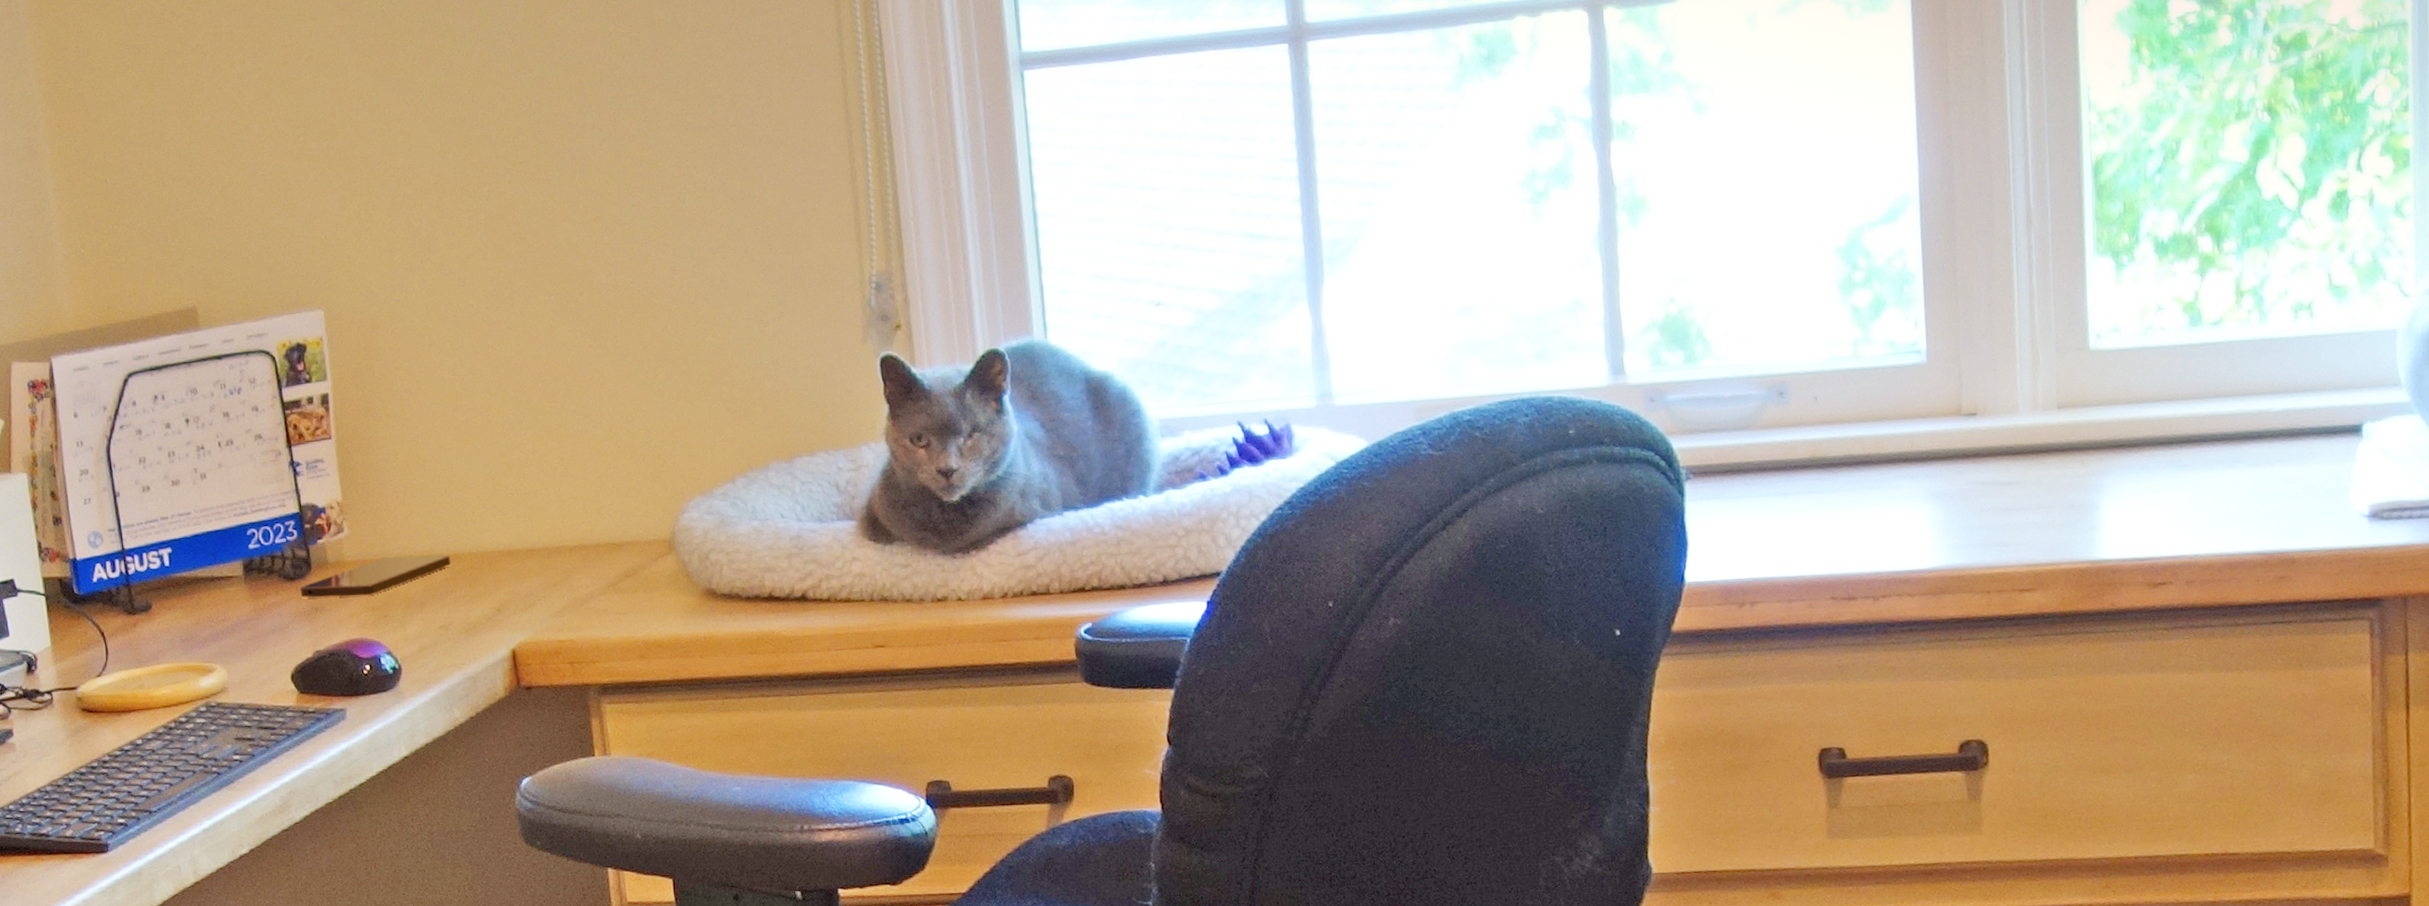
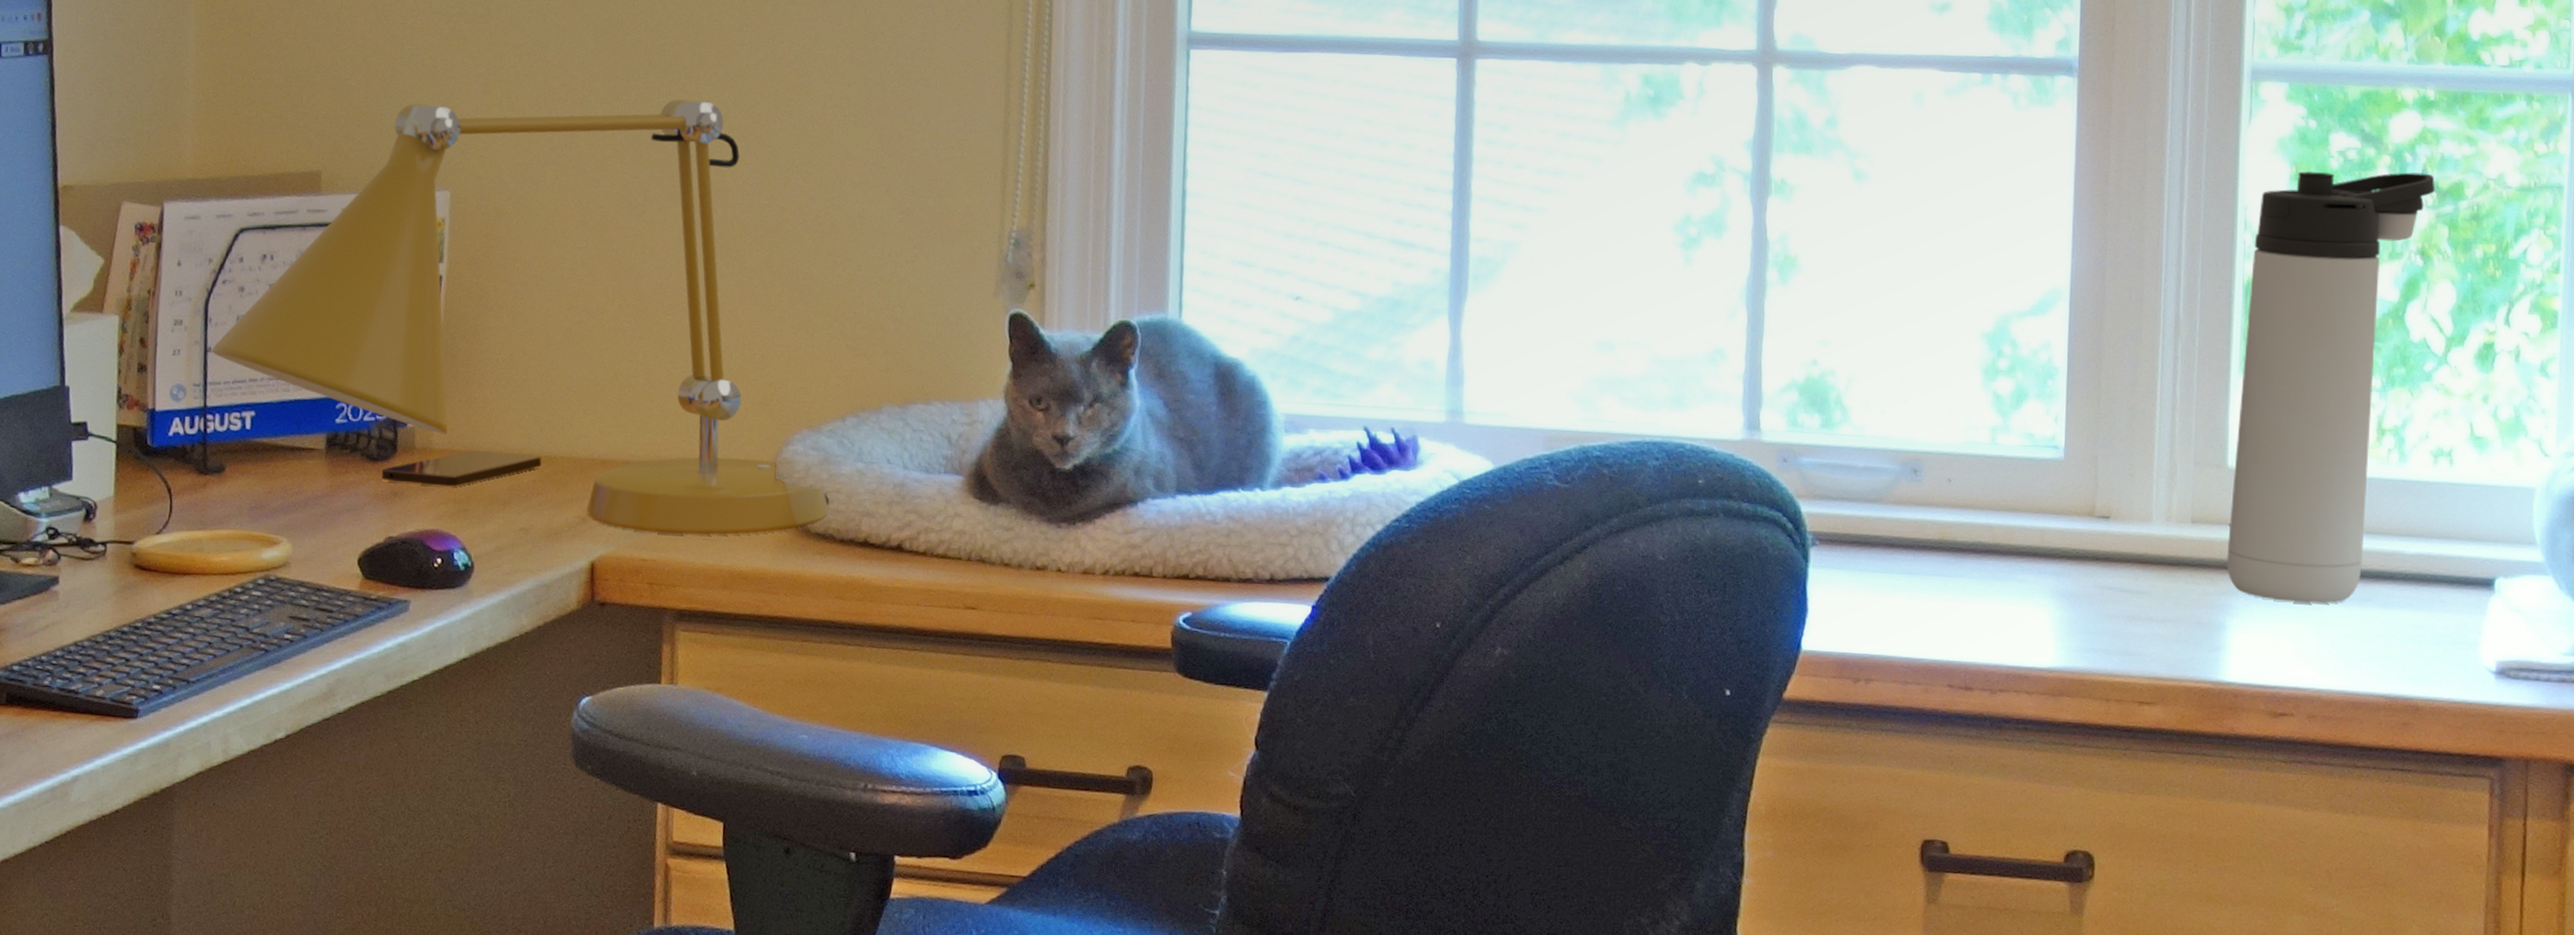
table lamp: none [120,187,732,614] -> present [211,99,830,535]
thermos bottle: none [2095,28,2278,474] -> present [2227,171,2435,604]

